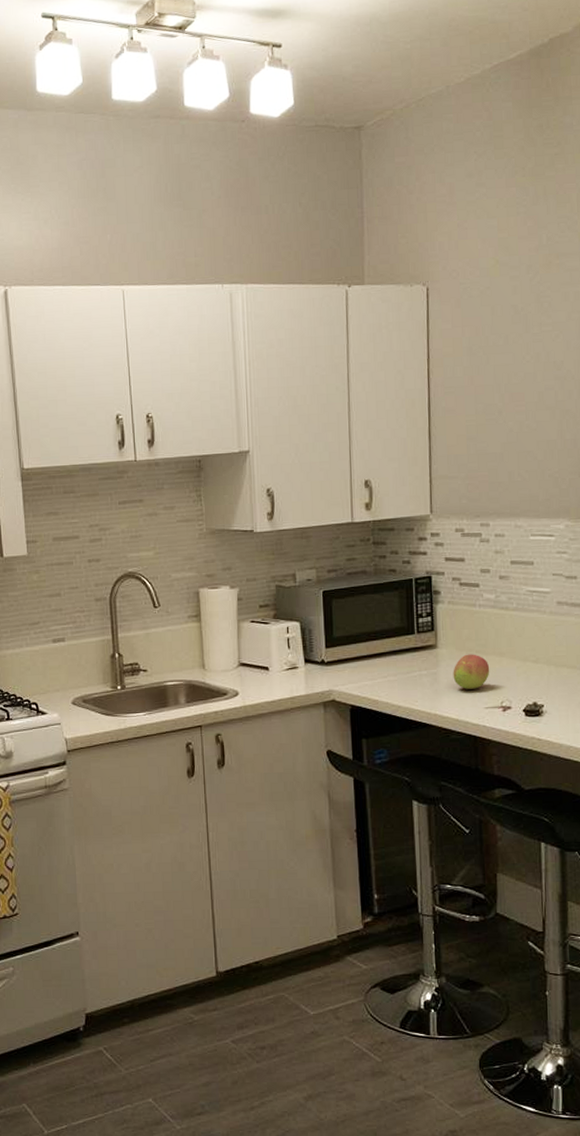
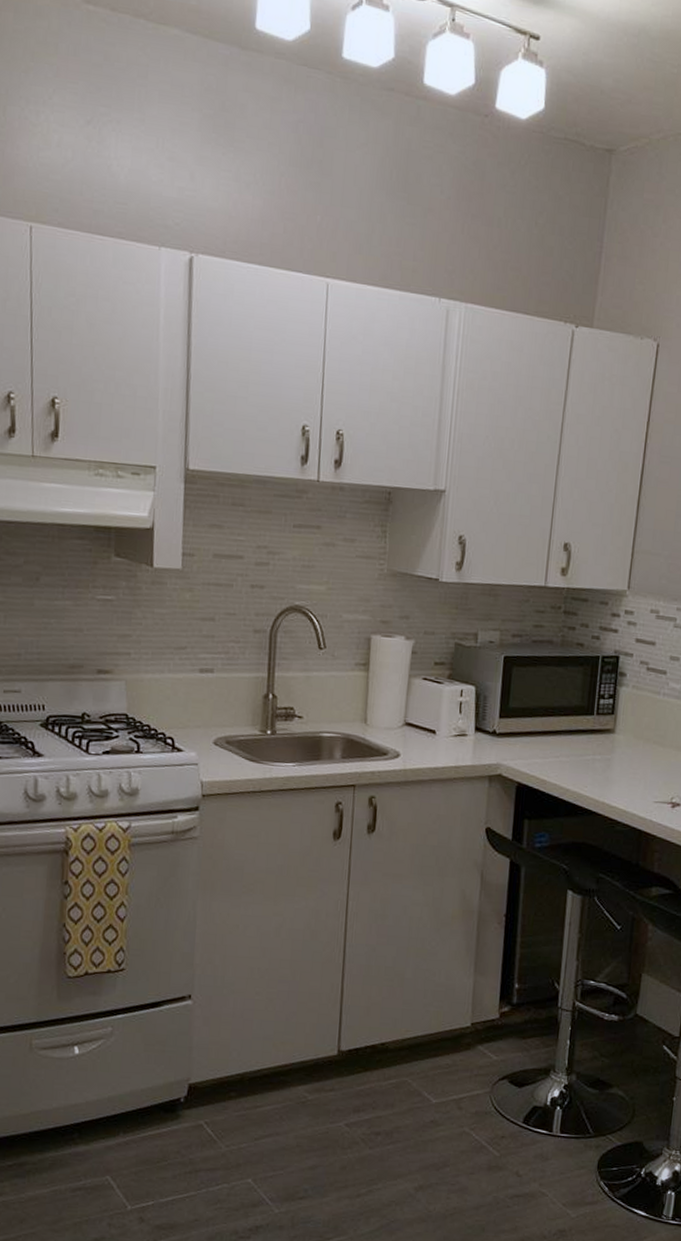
fruit: present [453,654,490,689] -> none [626,743,665,781]

